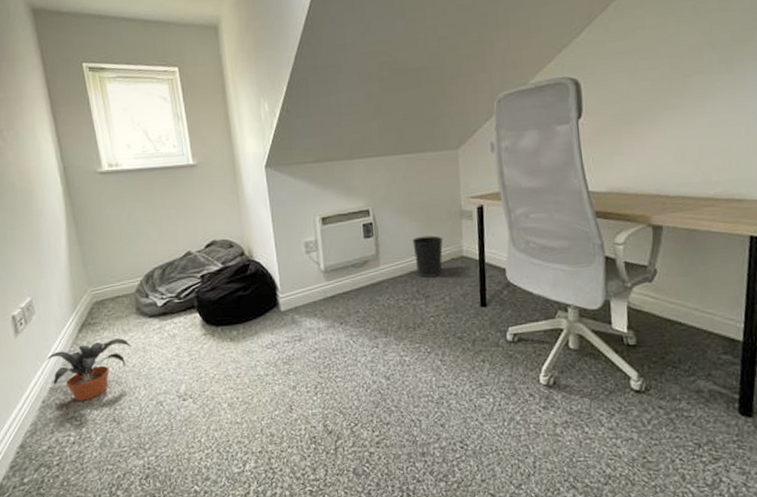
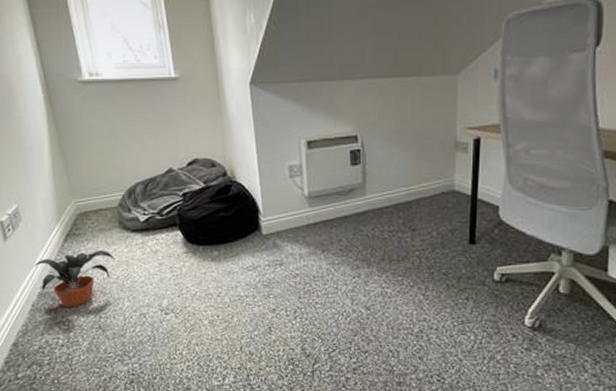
wastebasket: present [412,235,443,278] -> none [402,167,435,210]

